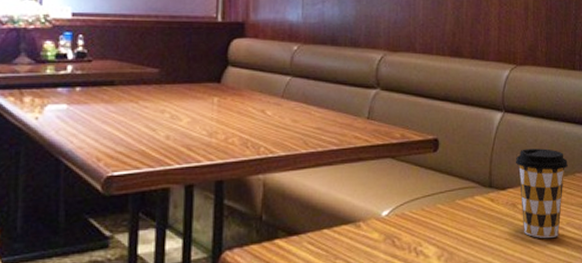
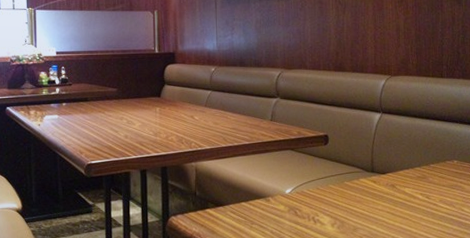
coffee cup: present [515,148,568,239] -> none [393,141,439,213]

